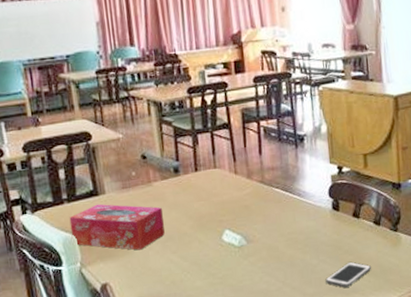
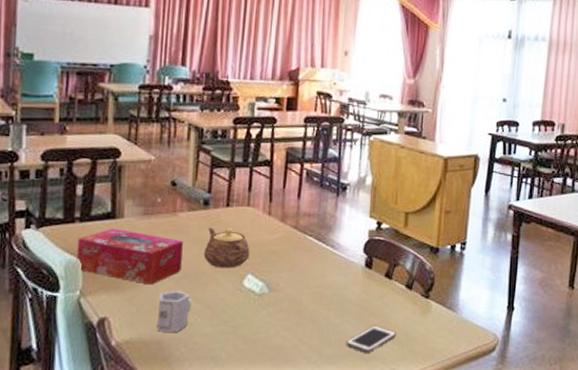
cup: none [150,252,180,290] -> present [157,291,192,332]
teapot: none [182,190,224,228] -> present [203,227,250,268]

